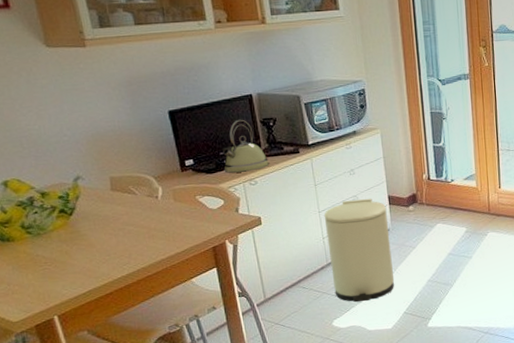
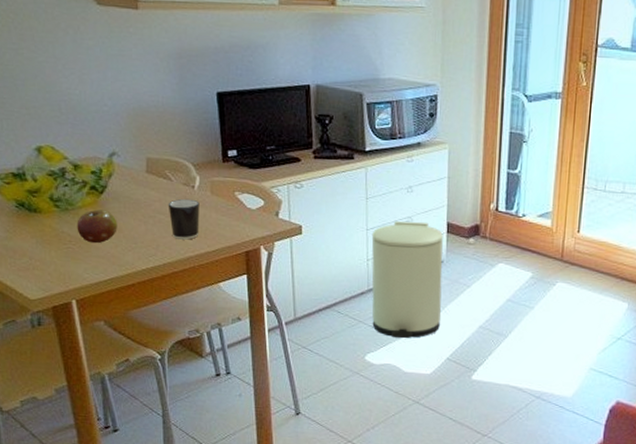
fruit: none [50,229,90,262] -> present [77,209,117,244]
mug: none [135,208,168,246] -> present [168,198,200,240]
kettle: present [221,119,270,173] -> none [268,112,320,173]

